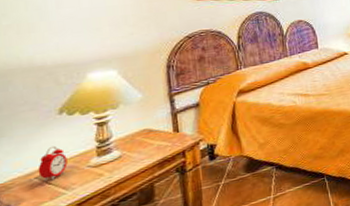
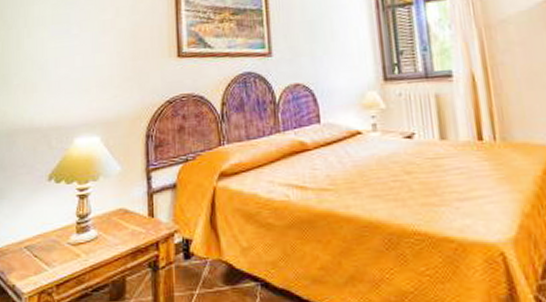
alarm clock: present [37,145,68,182] -> none [27,214,51,253]

